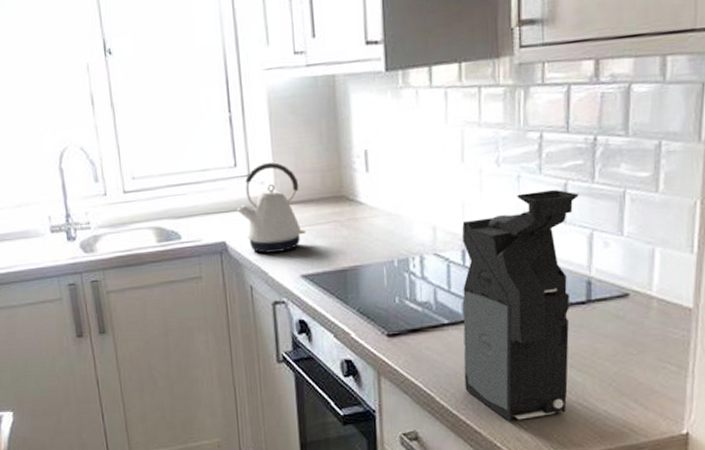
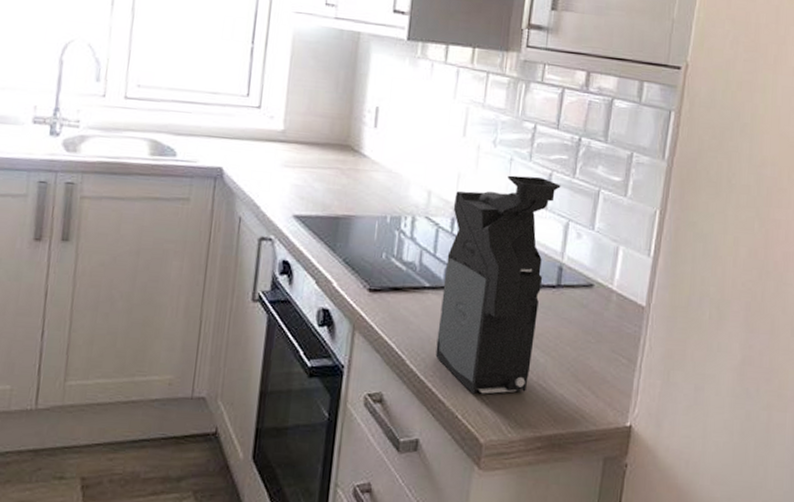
kettle: present [237,162,306,253] -> none [241,99,308,189]

